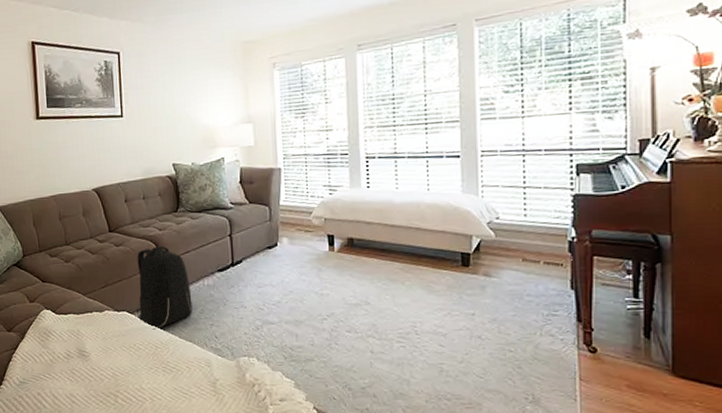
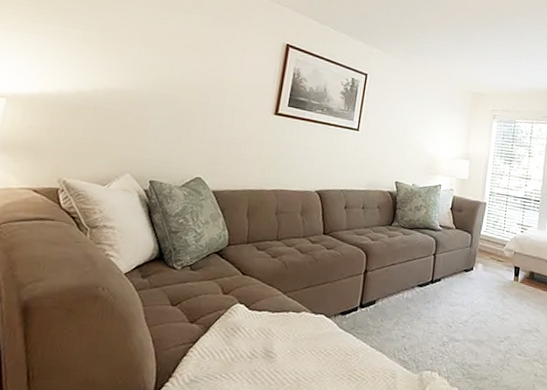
backpack: present [137,245,193,330] -> none [335,254,391,336]

